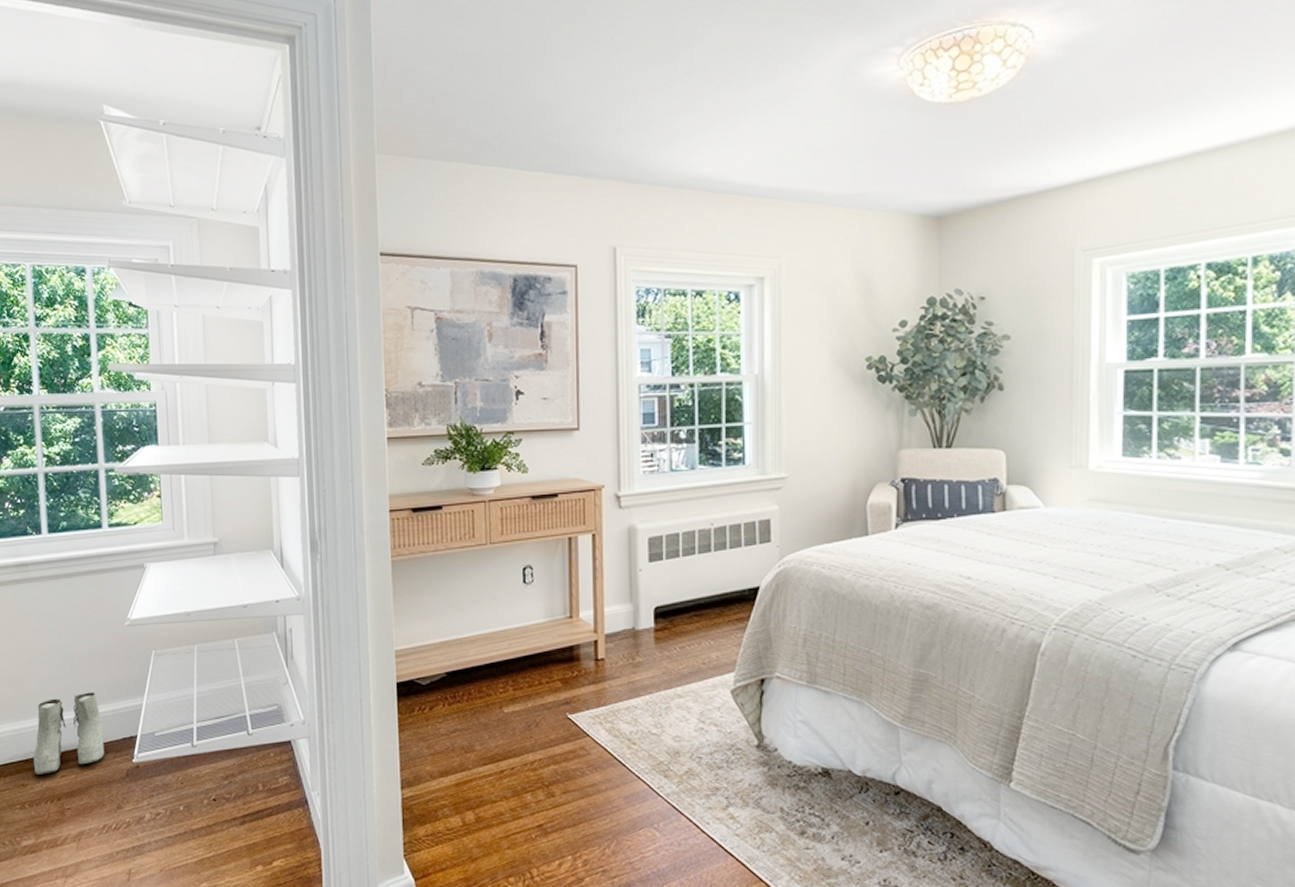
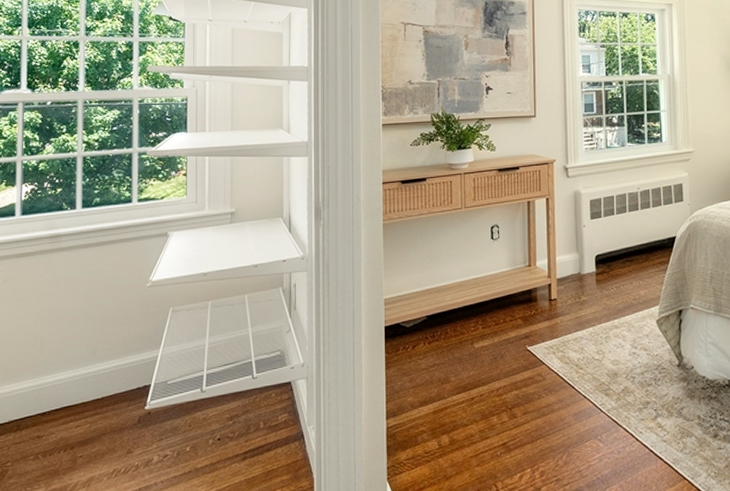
boots: present [33,692,105,776] -> none [50,347,120,427]

